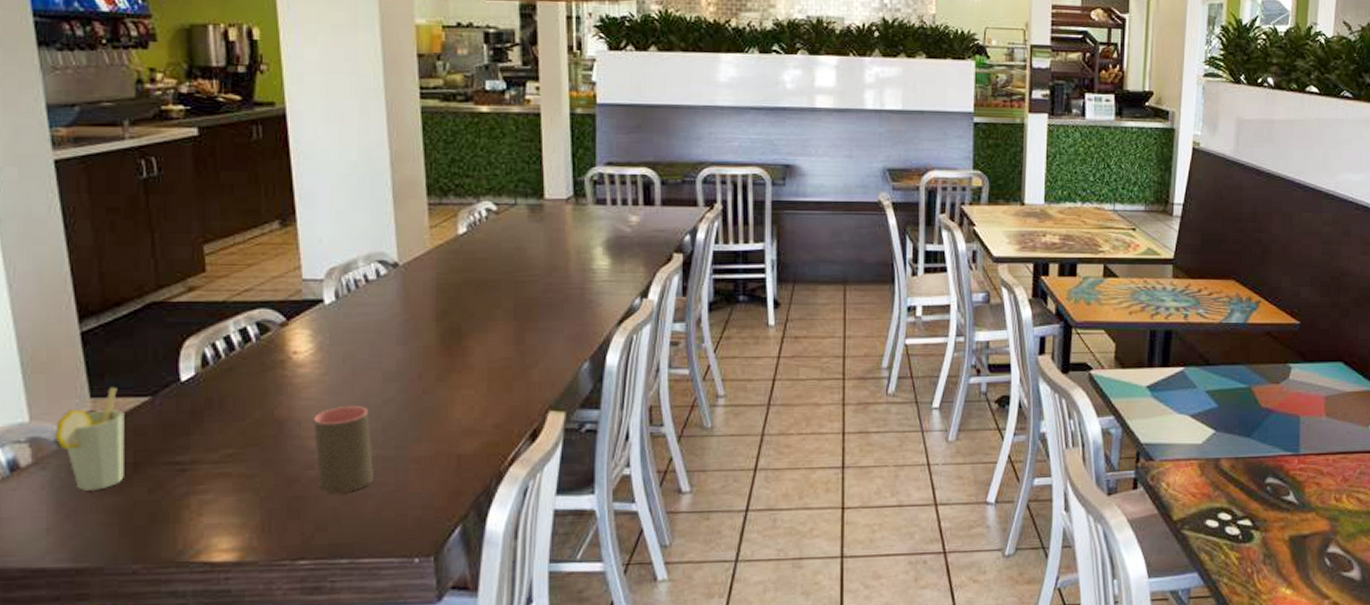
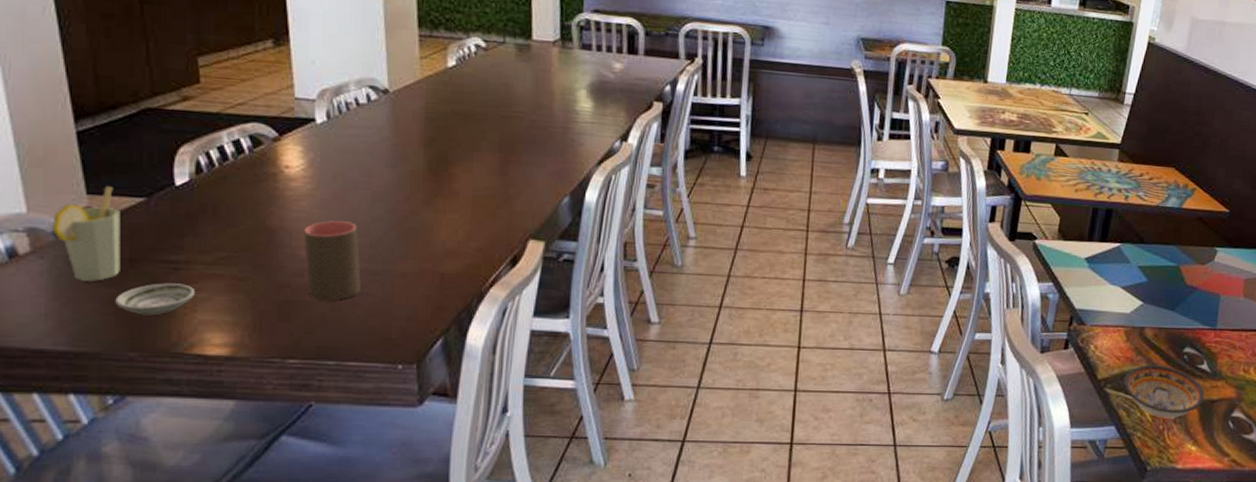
saucer: none [119,486,200,523] -> present [115,283,194,316]
bowl: none [1202,498,1295,560] -> present [1123,364,1205,419]

